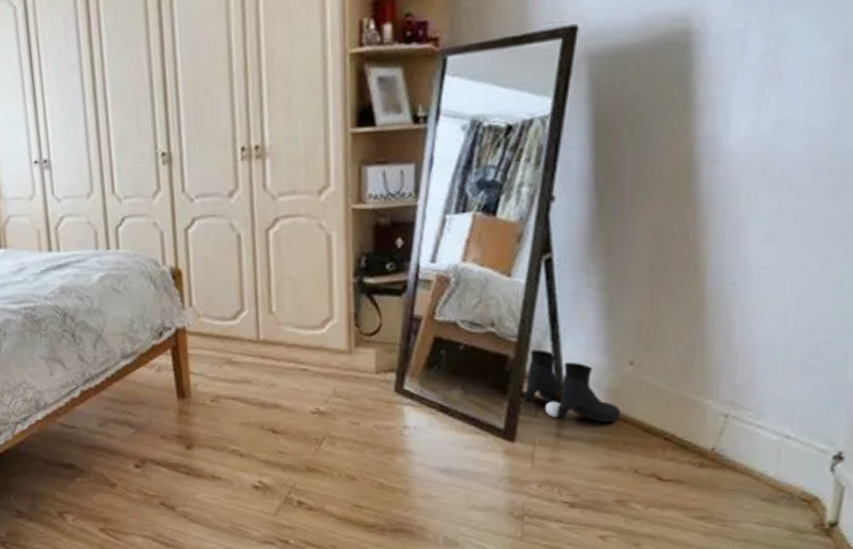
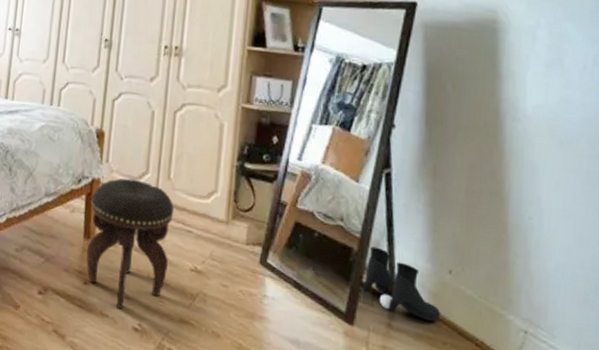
footstool: none [179,319,284,468] -> present [86,178,174,309]

